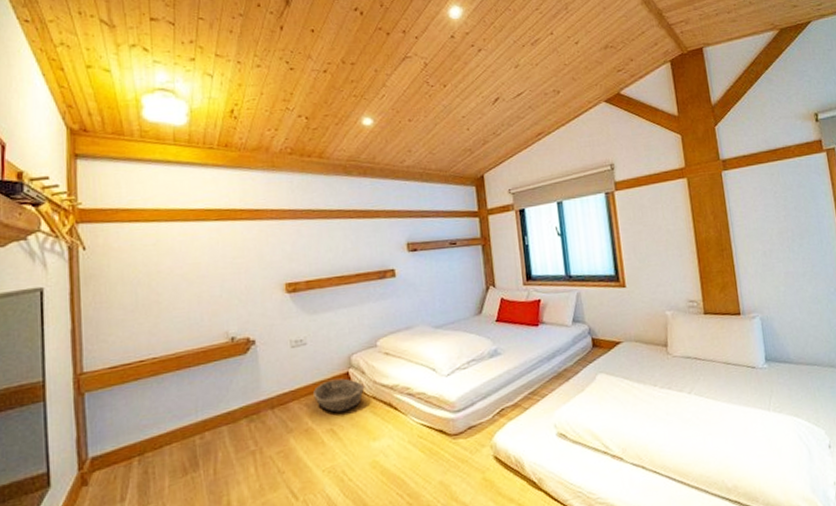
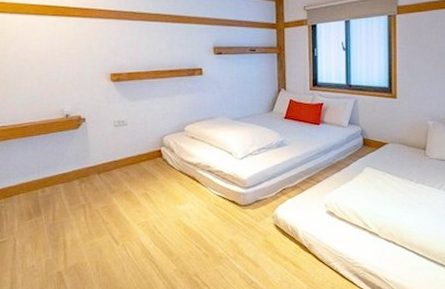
basket: present [313,378,365,412] -> none [132,154,174,181]

